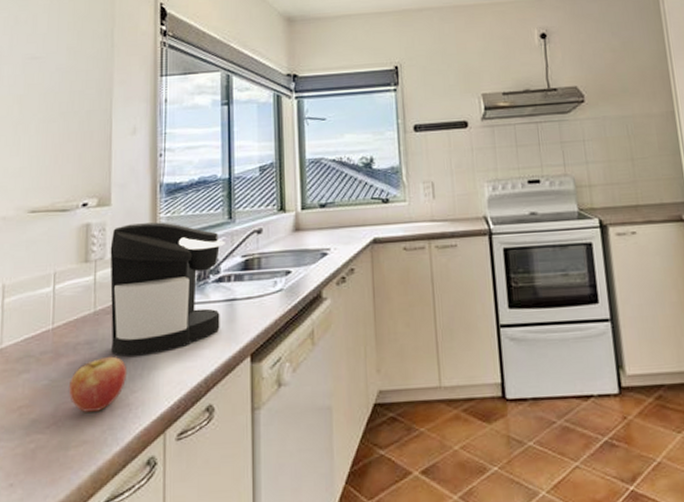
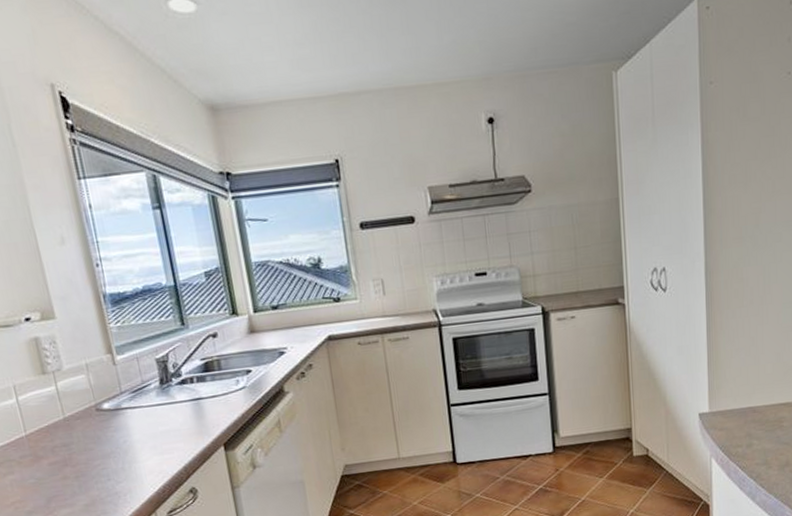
fruit: present [68,356,128,412] -> none [55,454,110,502]
coffee maker: present [110,222,225,357] -> none [64,332,191,455]

